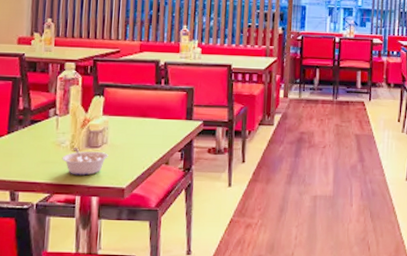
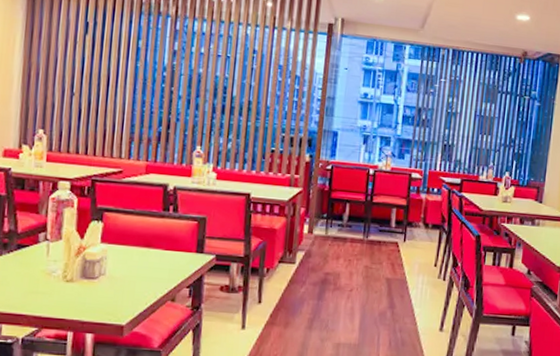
legume: present [62,147,108,176] -> none [52,277,106,310]

